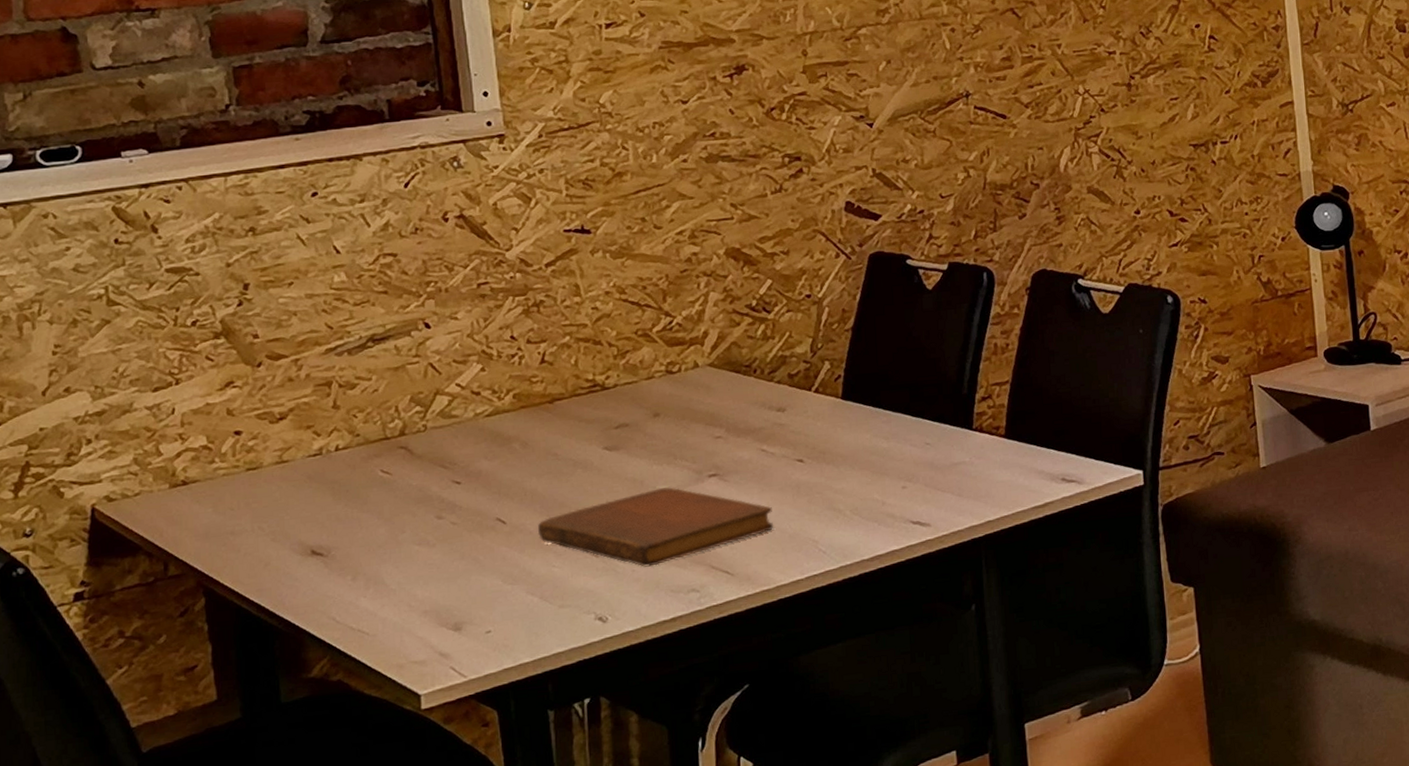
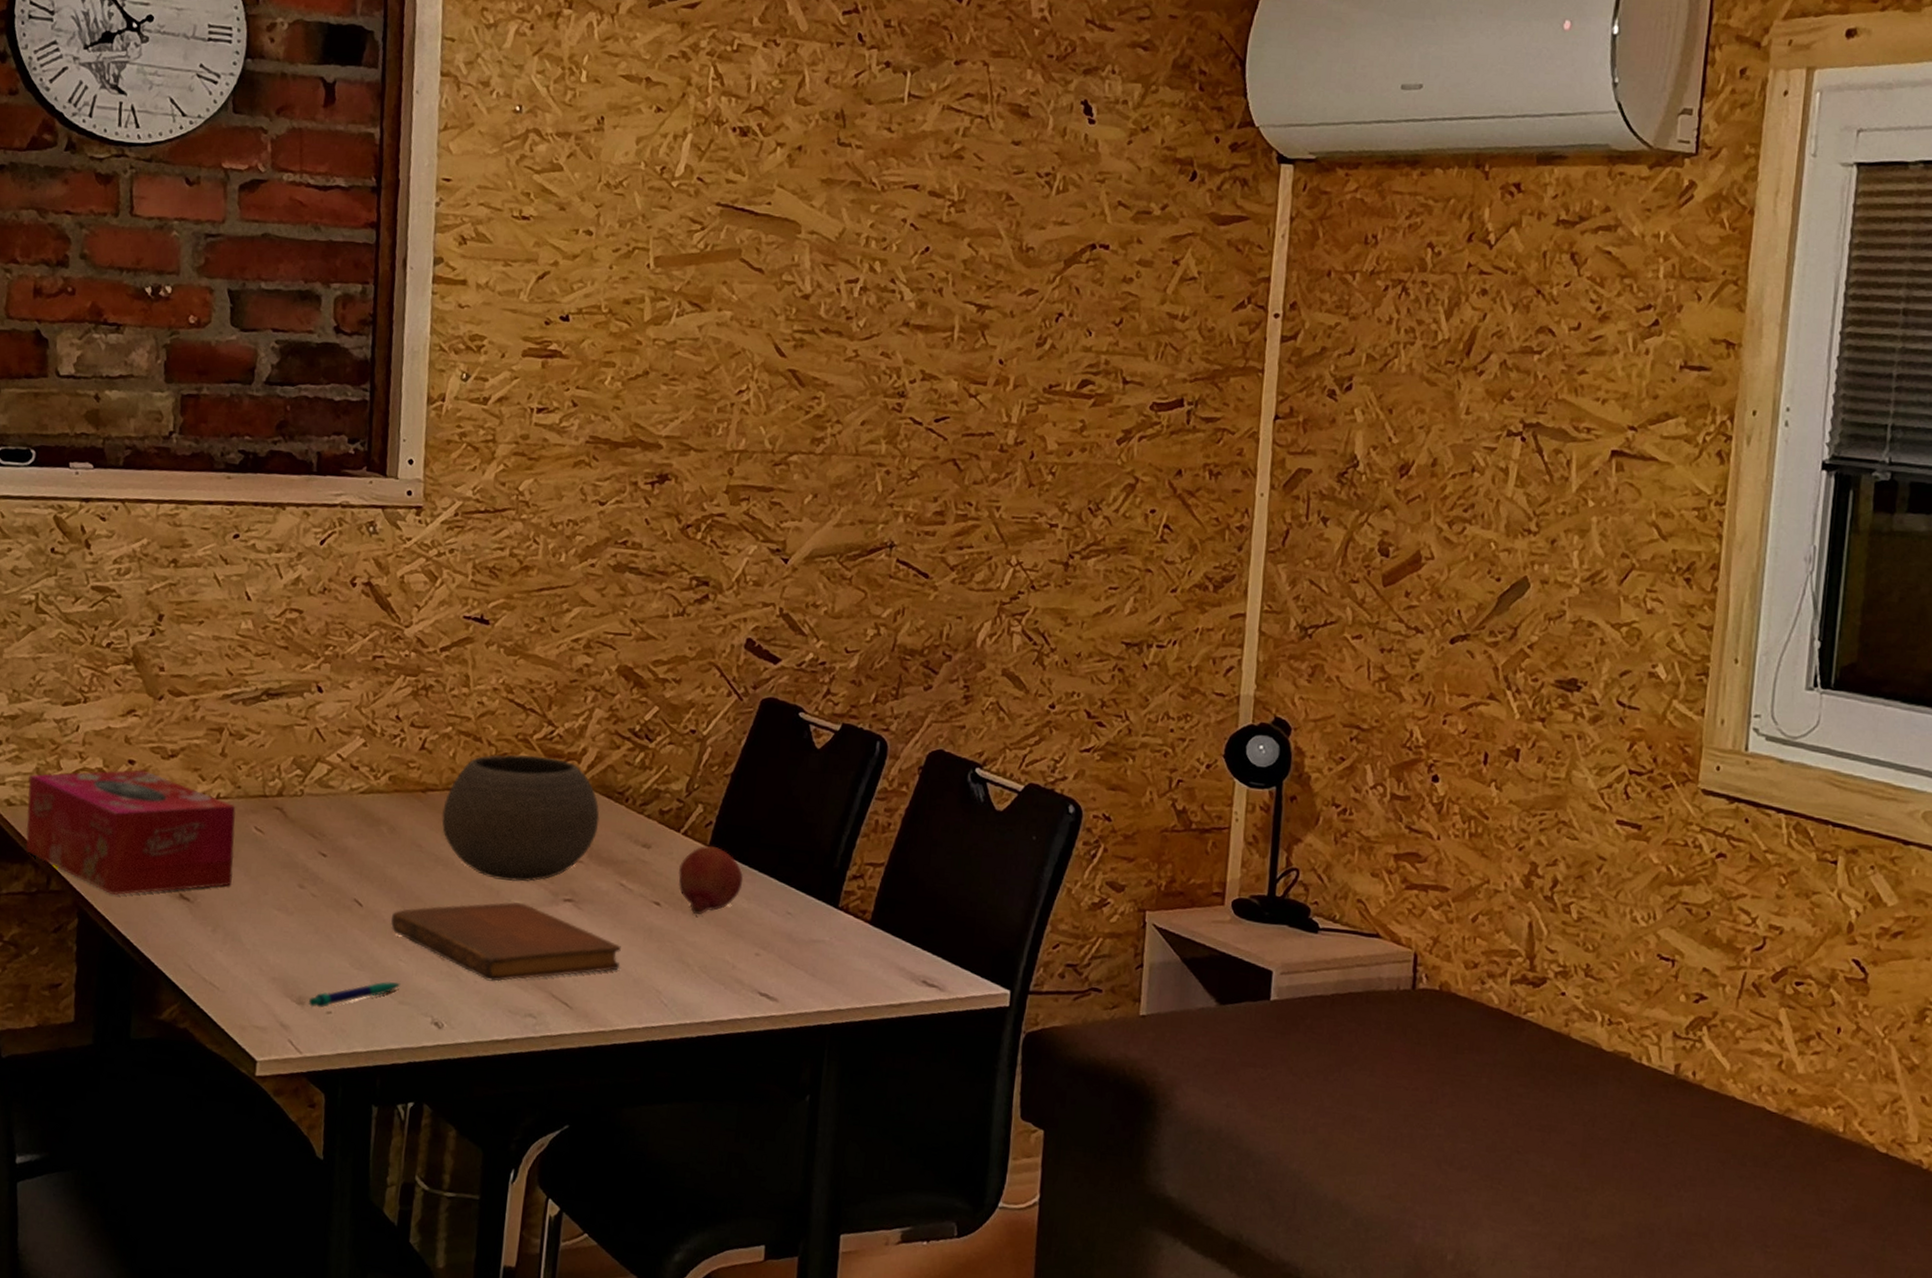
tissue box: none [126,437,366,567] -> present [25,769,236,896]
pen: none [466,588,558,631] -> present [309,981,401,1008]
bowl: none [572,345,732,470] -> present [441,754,600,882]
fruit: none [816,397,880,464] -> present [678,845,744,915]

